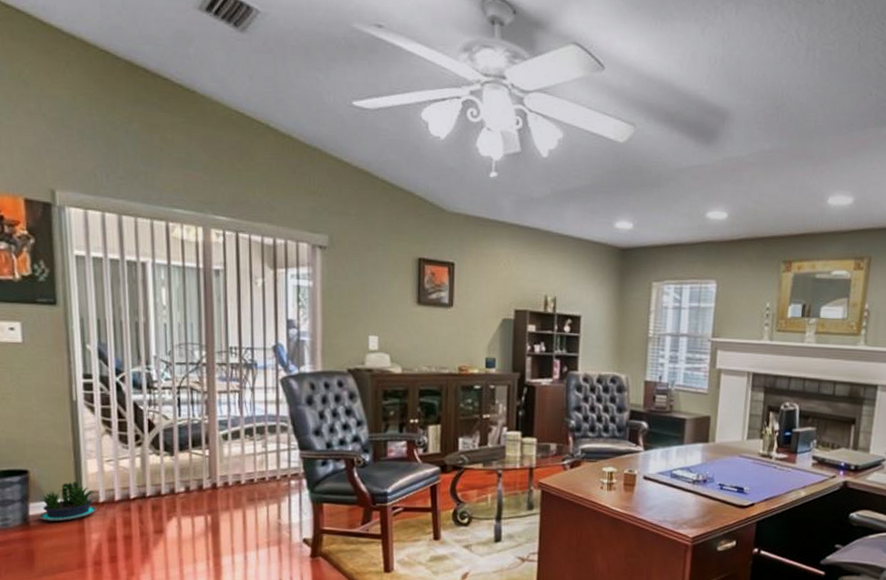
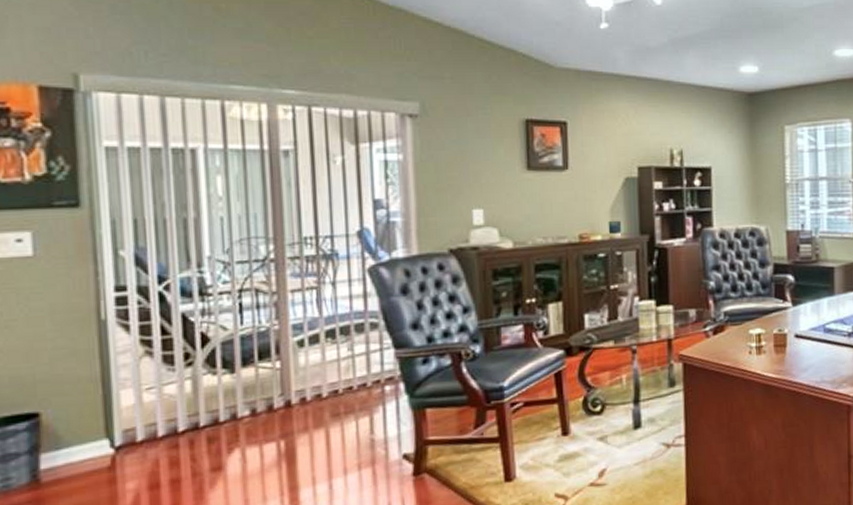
potted plant: present [39,481,101,522] -> none [53,419,139,475]

